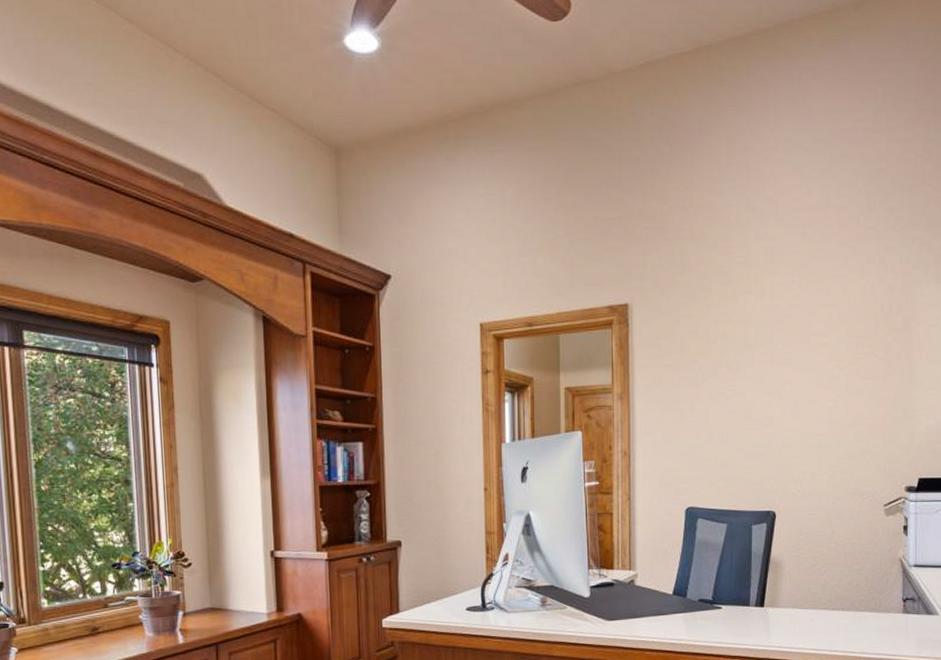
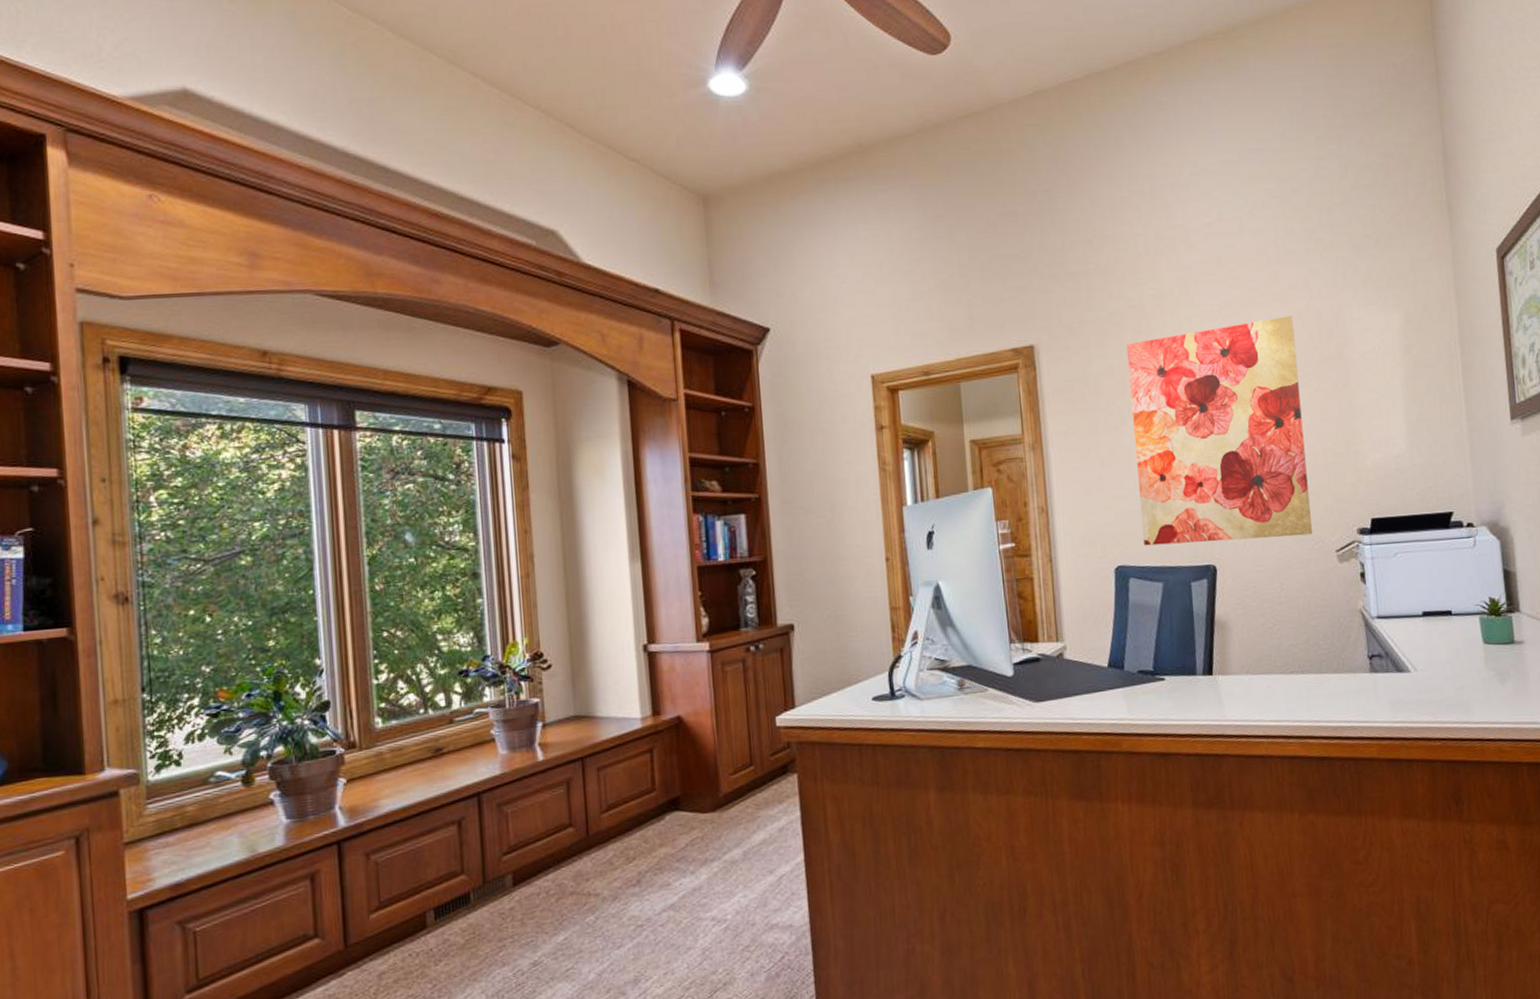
wall art: none [712,289,867,491] -> present [1126,316,1312,546]

